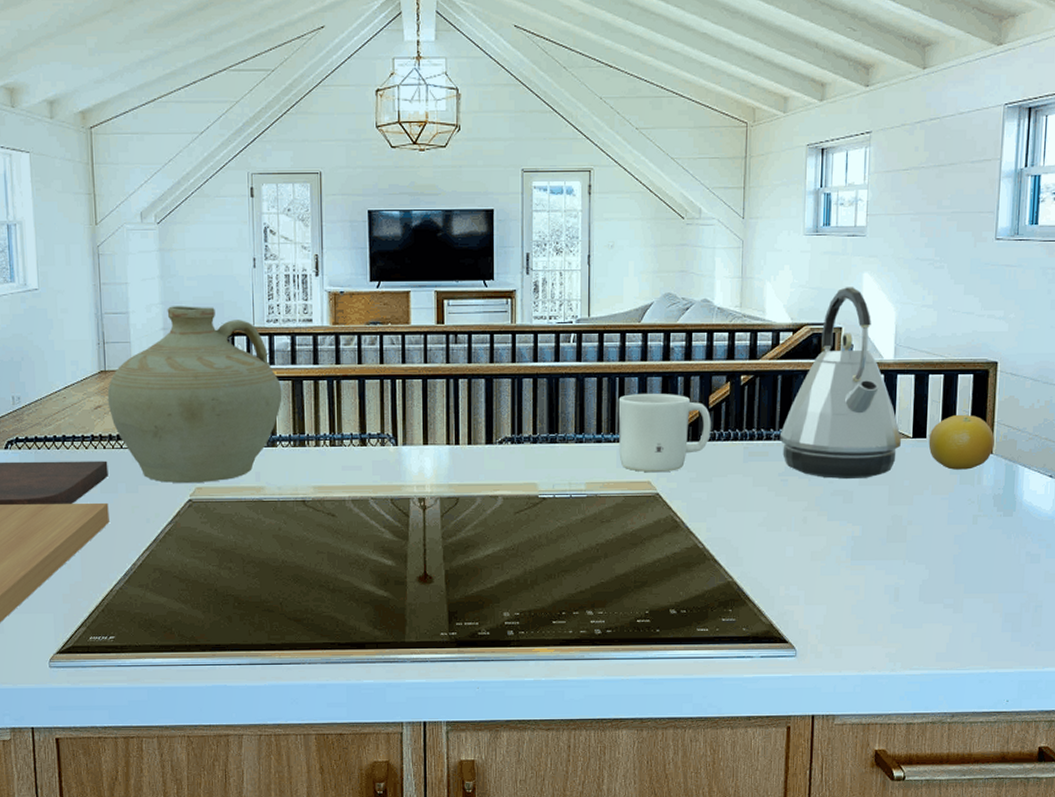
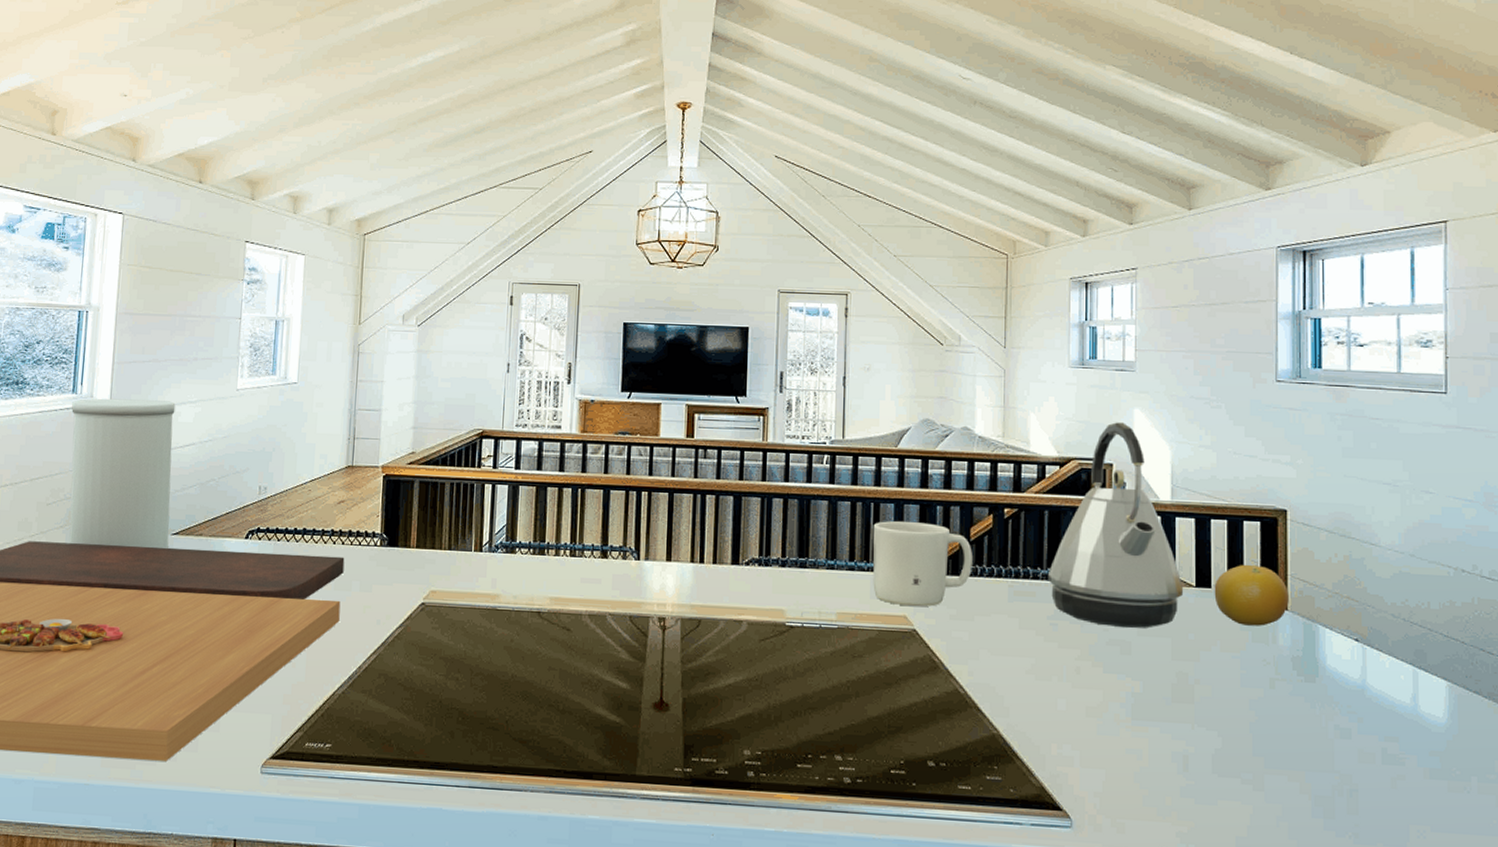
ceramic jug: present [107,306,282,483] -> none [351,406,526,586]

